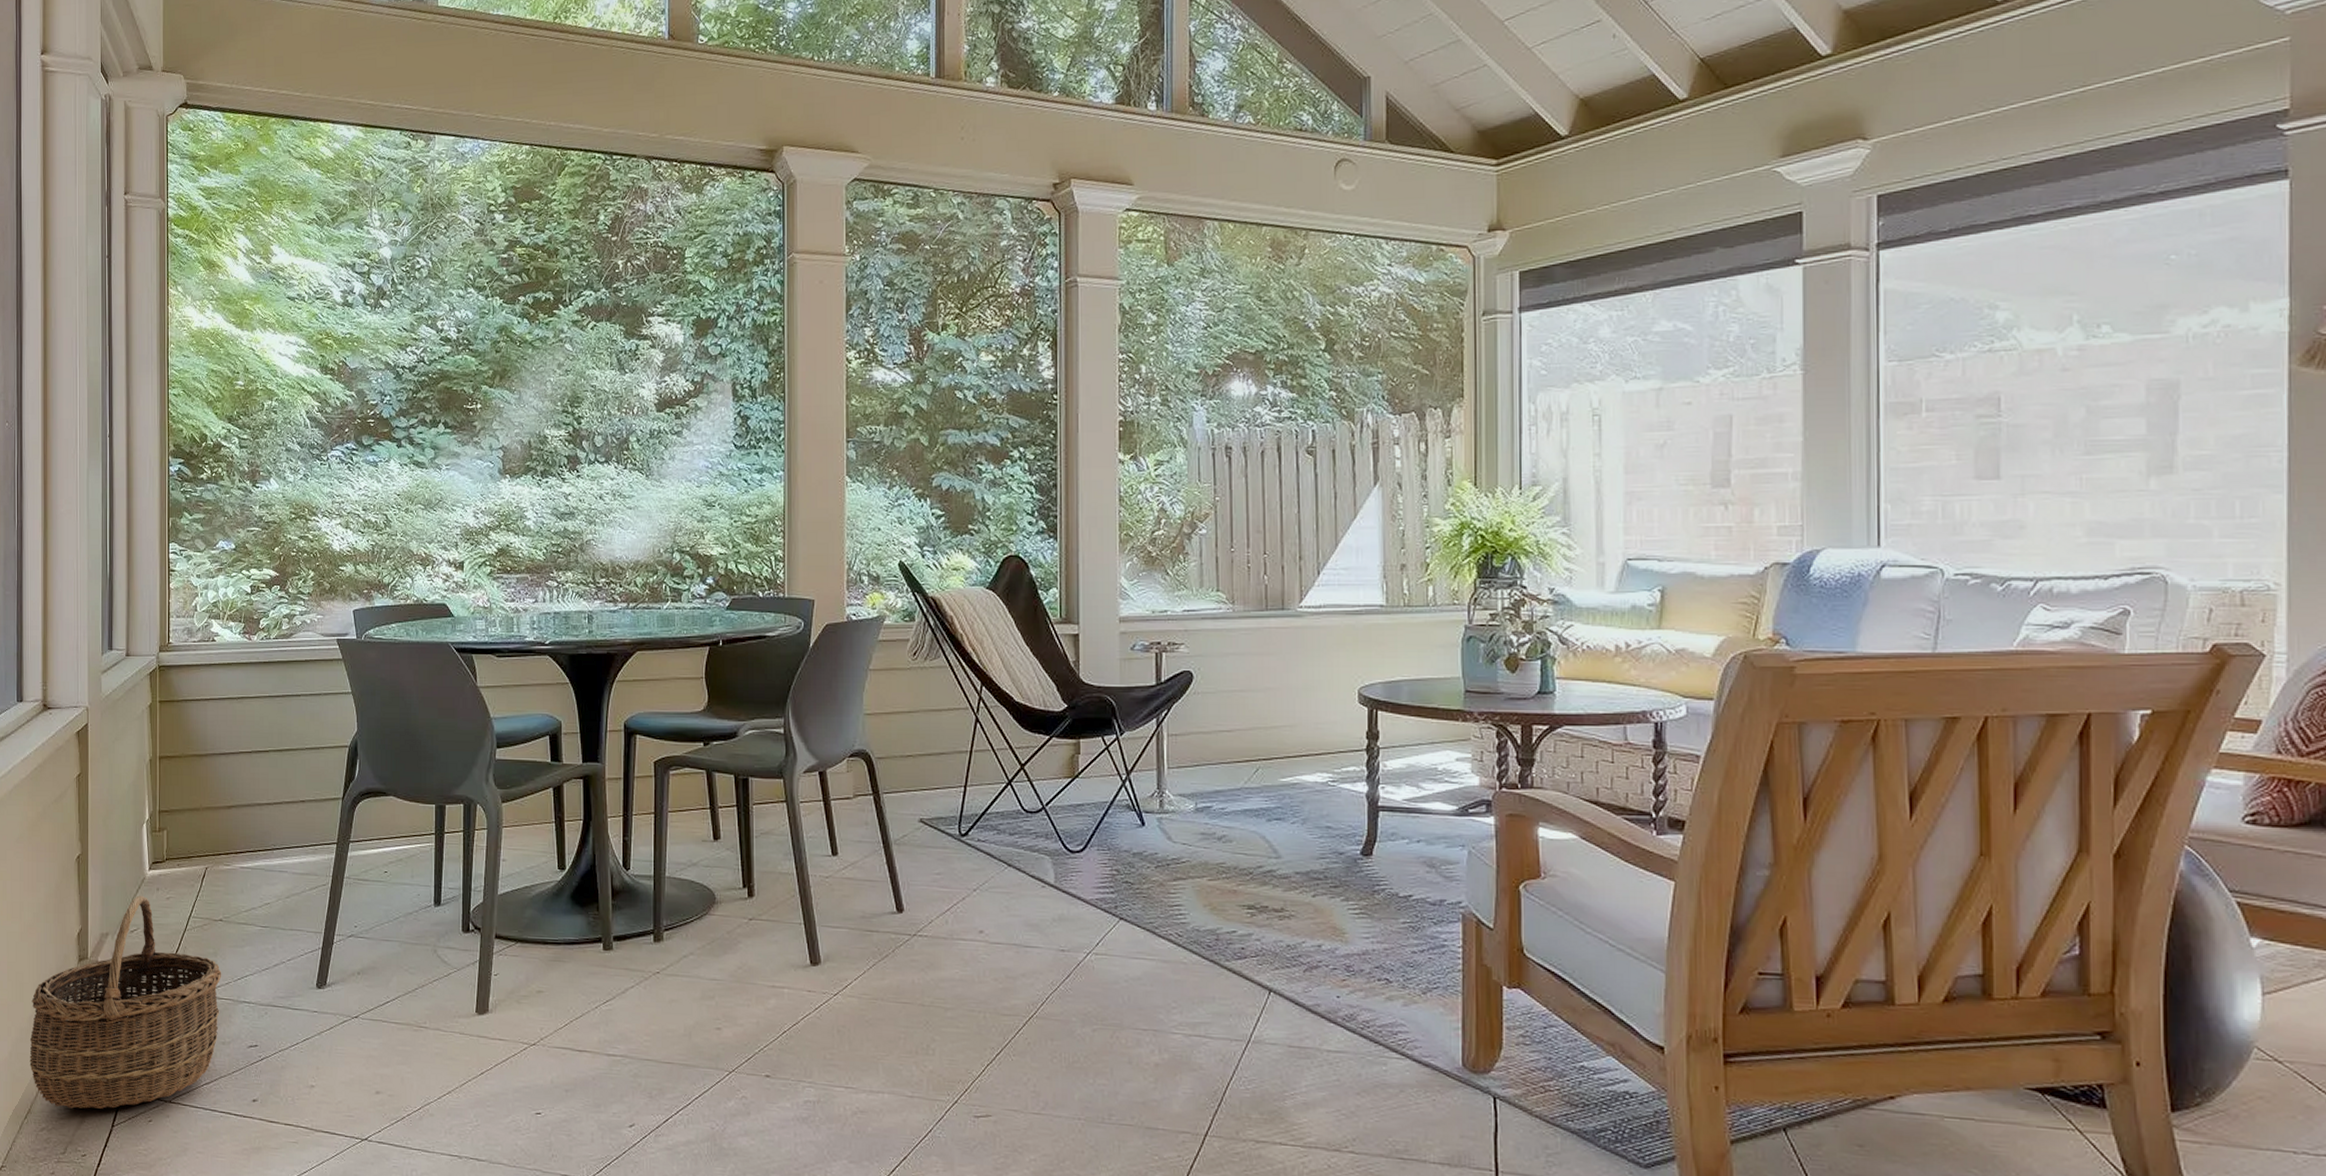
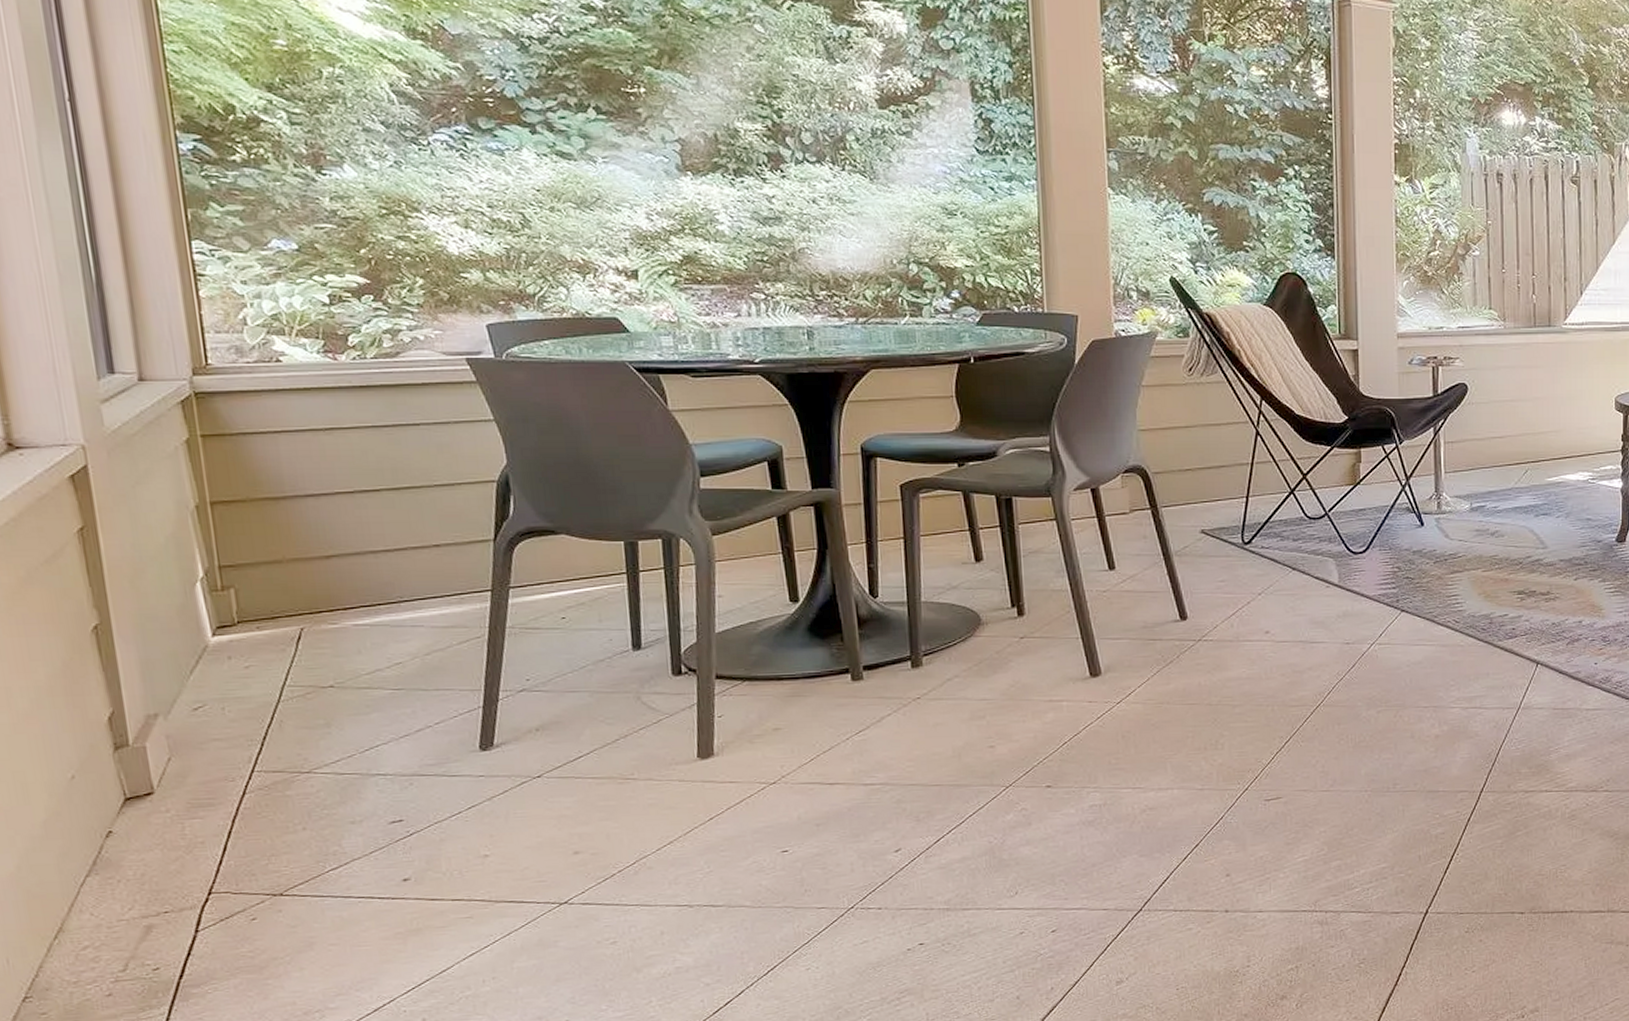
wicker basket: present [29,895,222,1109] -> none [43,666,344,920]

